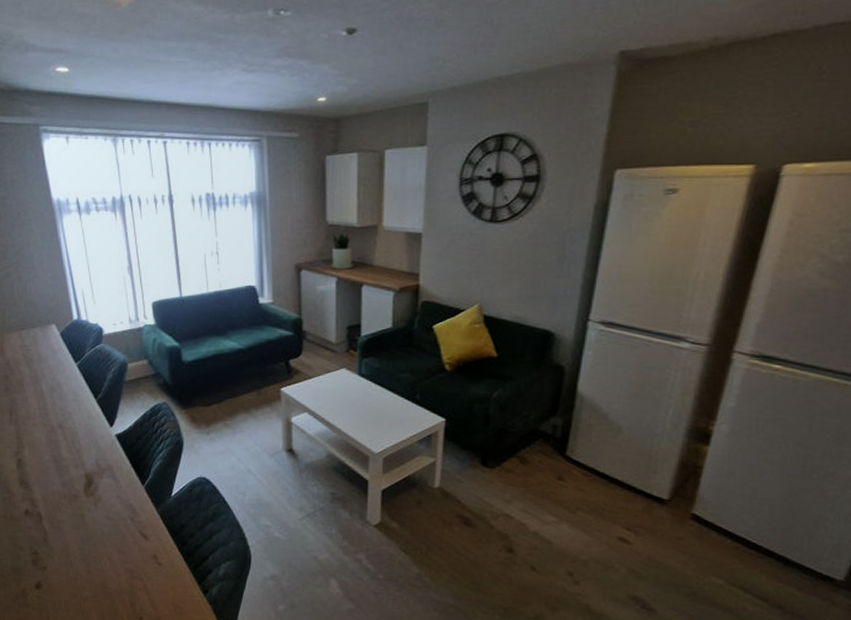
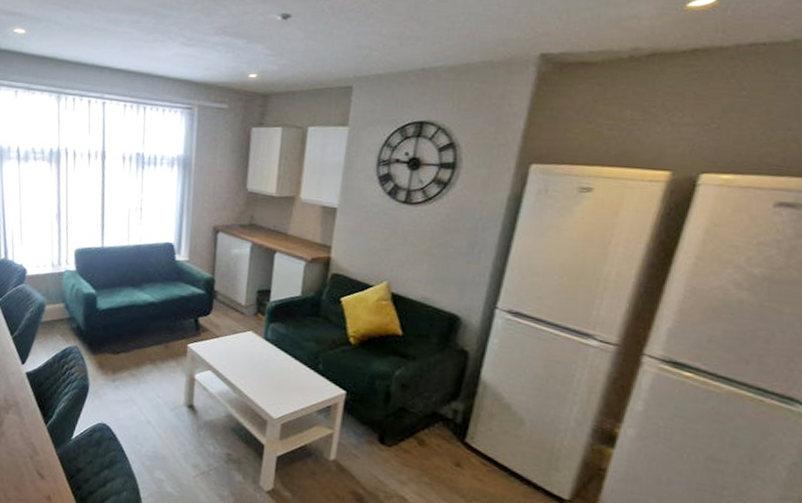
planter: present [330,231,354,269] -> none [246,199,269,236]

